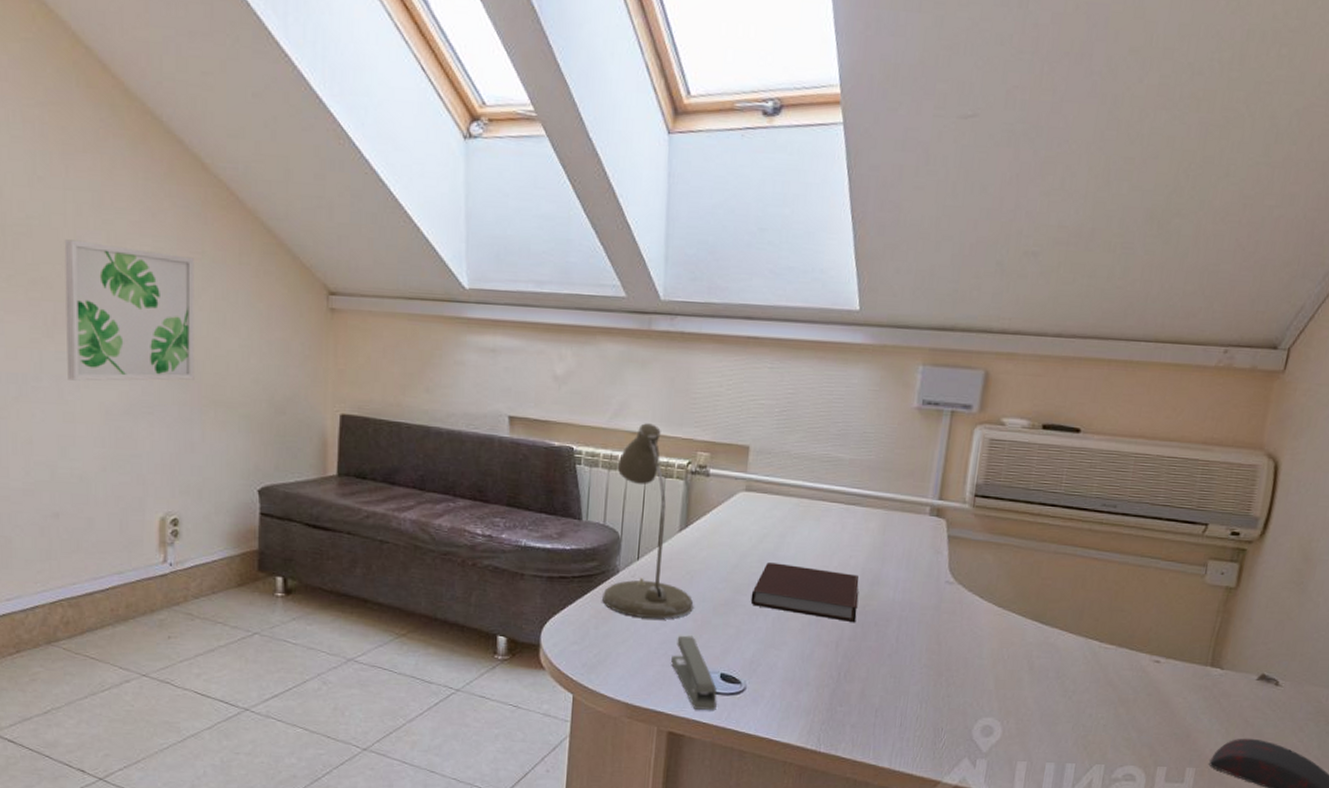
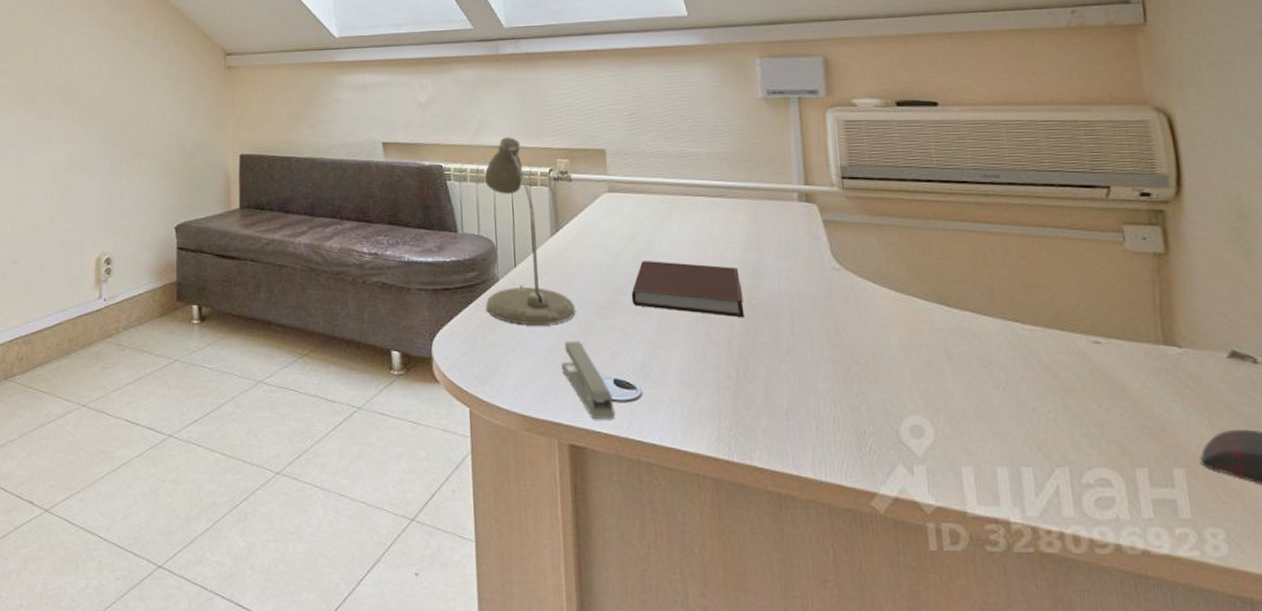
wall art: present [64,239,194,382] -> none [25,35,122,147]

